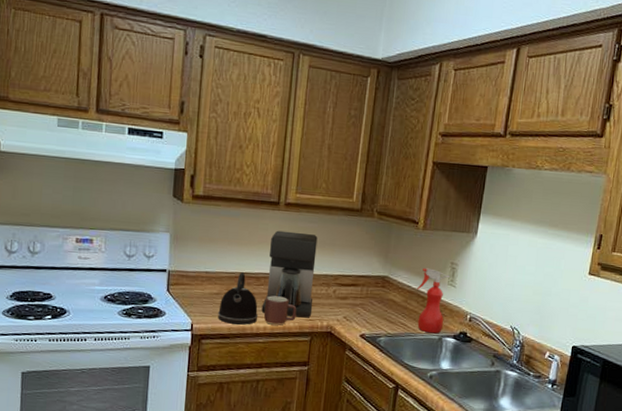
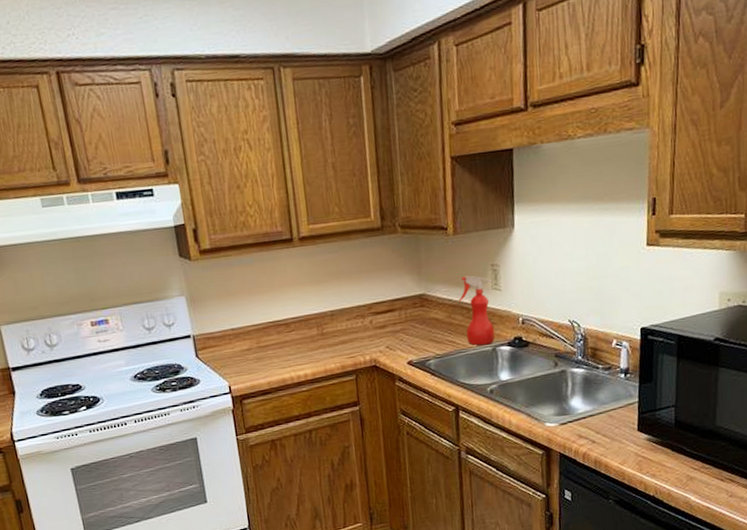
kettle: present [218,272,258,325] -> none [253,321,296,378]
coffee maker: present [261,230,318,318] -> none [292,265,351,360]
mug: present [264,295,297,326] -> none [299,338,336,371]

